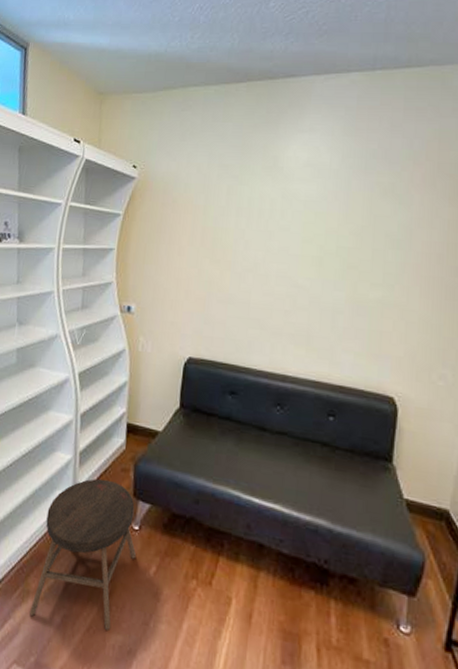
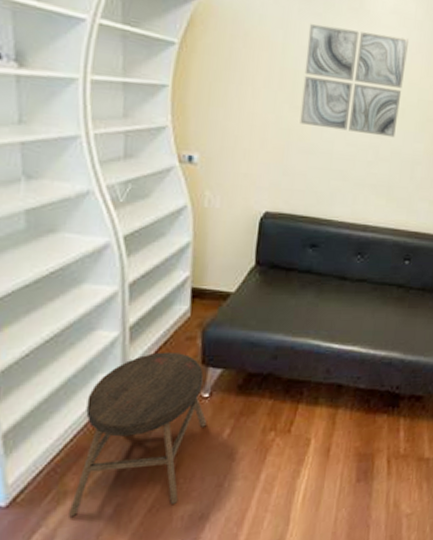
wall art: none [219,185,324,286] -> present [300,24,408,138]

